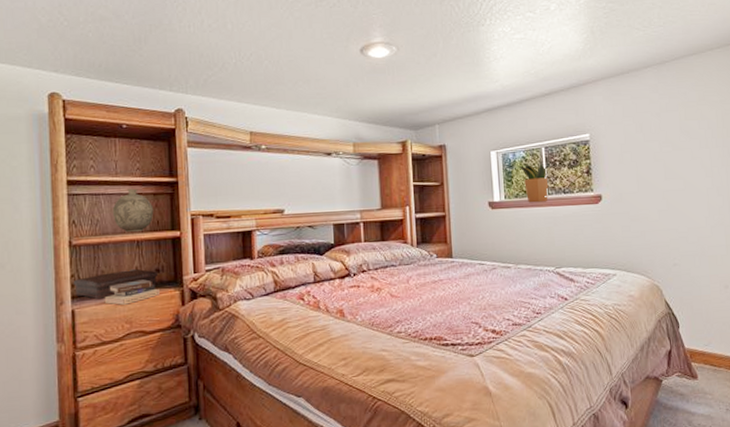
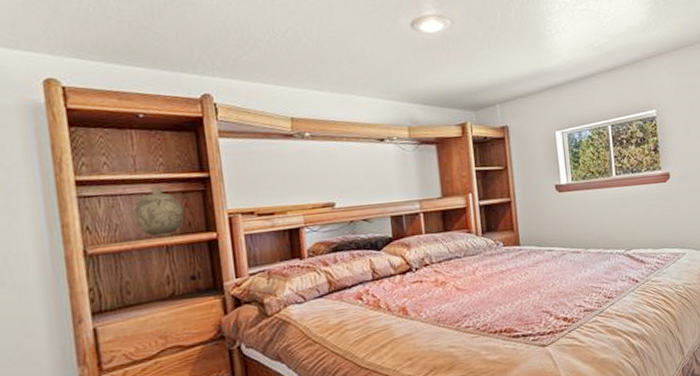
decorative box: present [73,268,159,300] -> none [92,277,194,315]
books: present [104,279,161,305] -> none [131,288,199,319]
potted plant: present [518,163,550,203] -> none [585,142,617,185]

